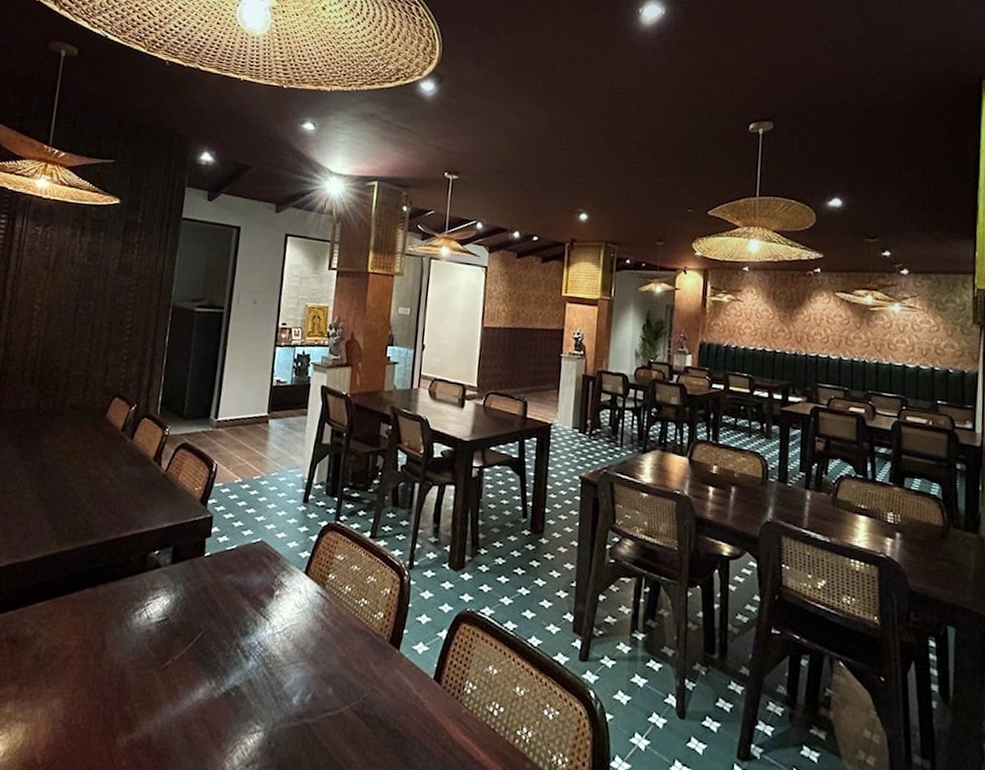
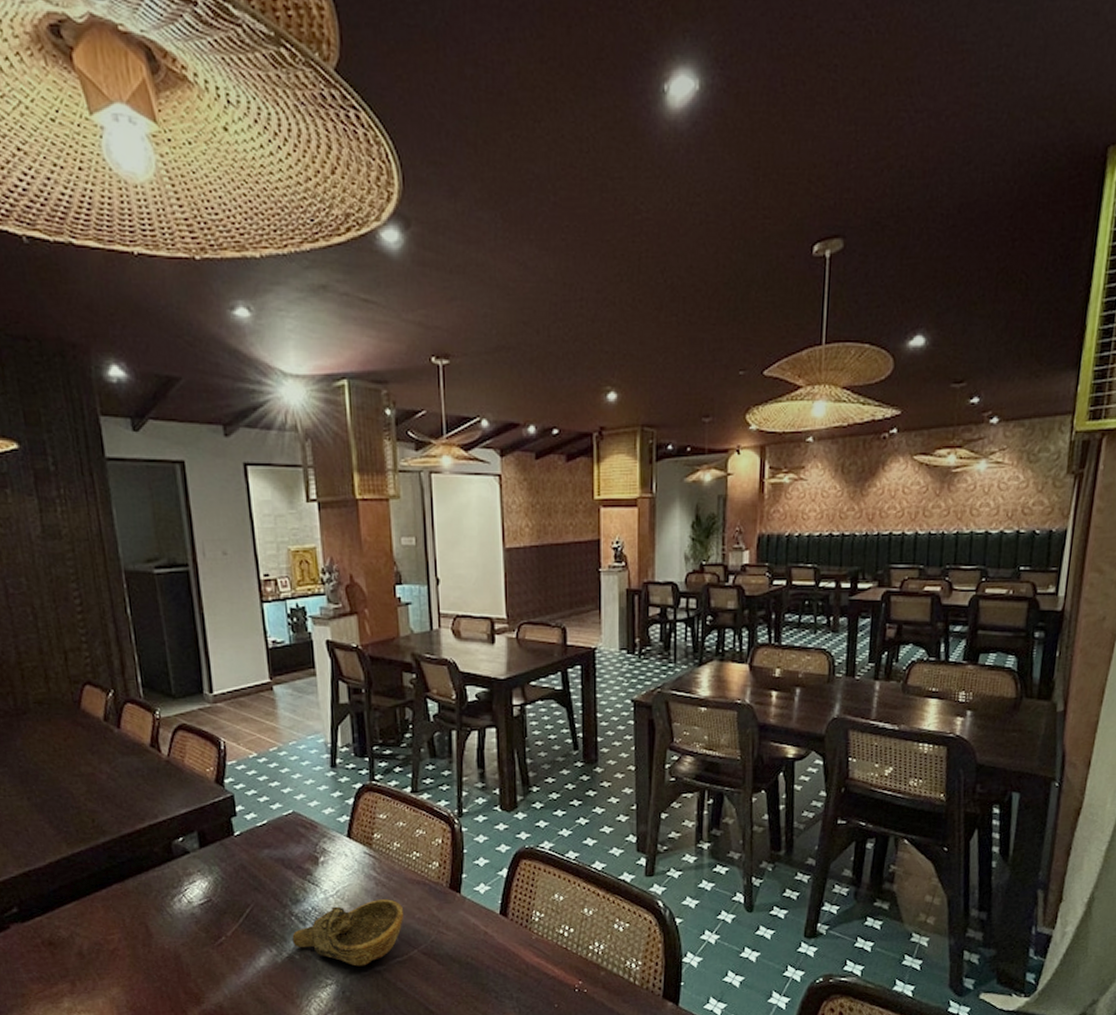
decorative bowl: none [232,643,343,716] -> present [292,899,405,967]

